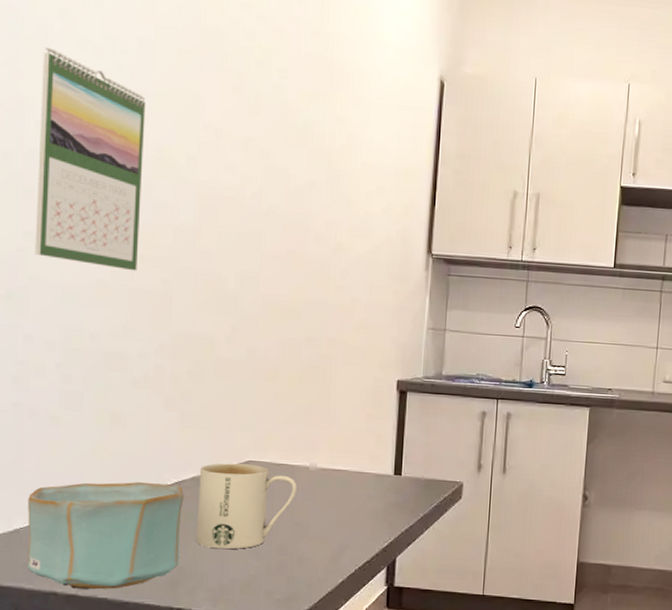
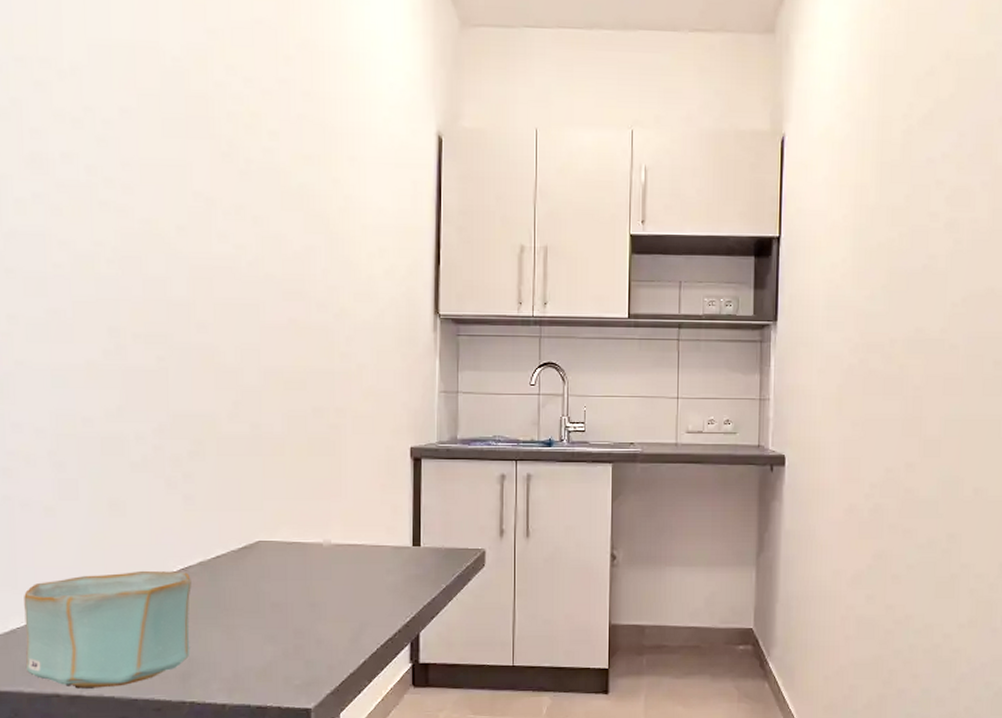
calendar: present [35,47,146,271] -> none [18,121,131,350]
mug: present [196,463,298,550] -> none [206,545,312,636]

